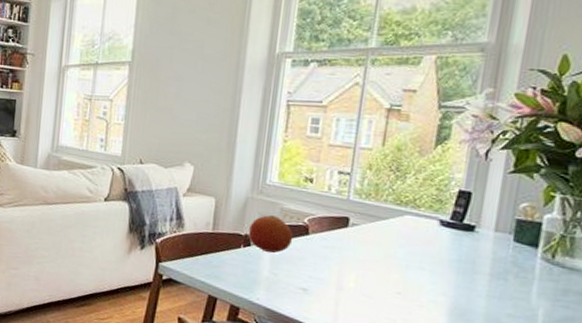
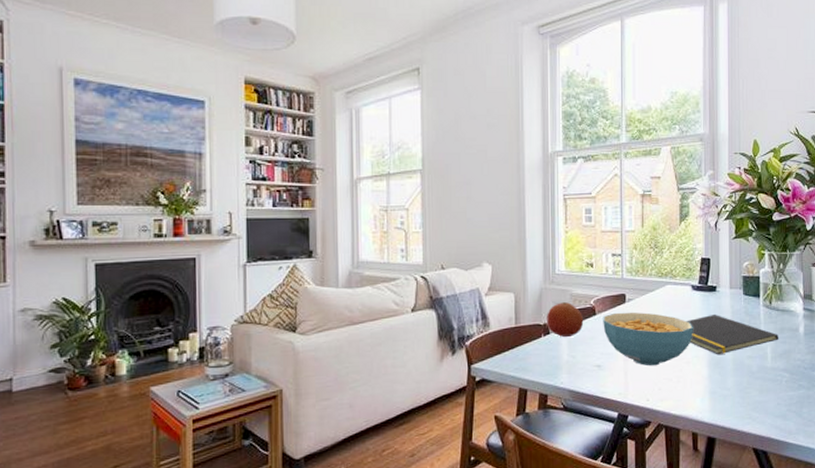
cereal bowl: none [316,235,436,303] -> present [603,312,694,367]
notepad: none [425,257,560,306] -> present [686,313,779,355]

